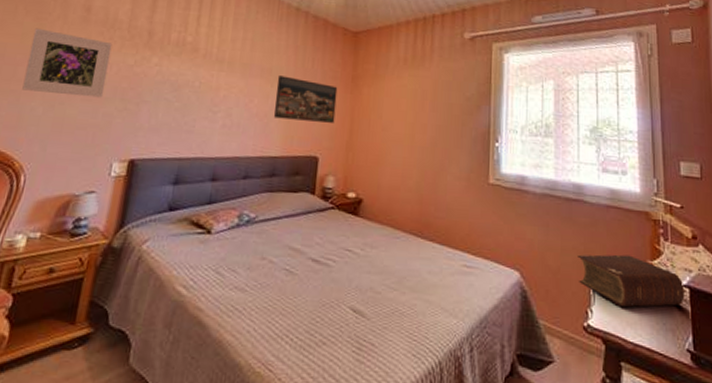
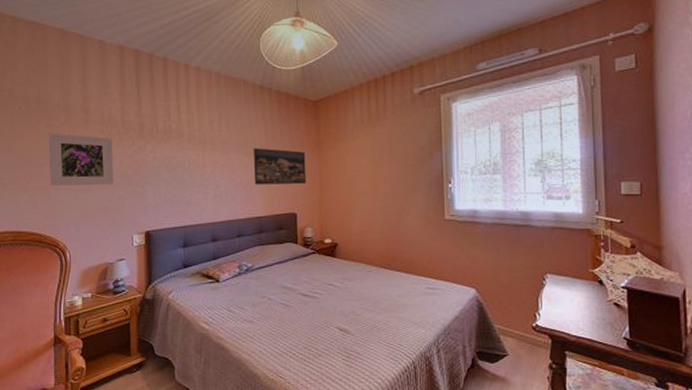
bible: present [578,254,685,308] -> none [526,267,623,309]

